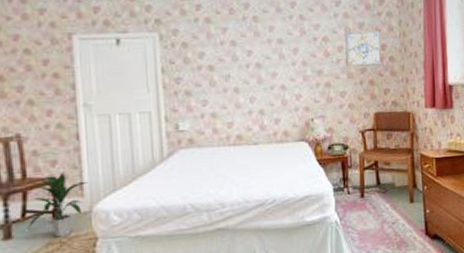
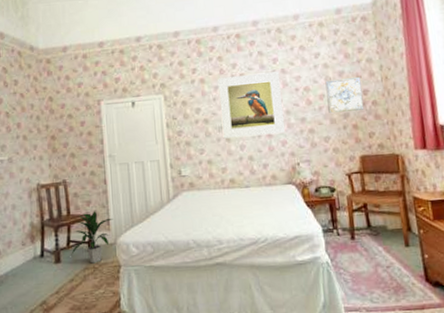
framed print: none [227,17,300,89] -> present [218,71,285,139]

